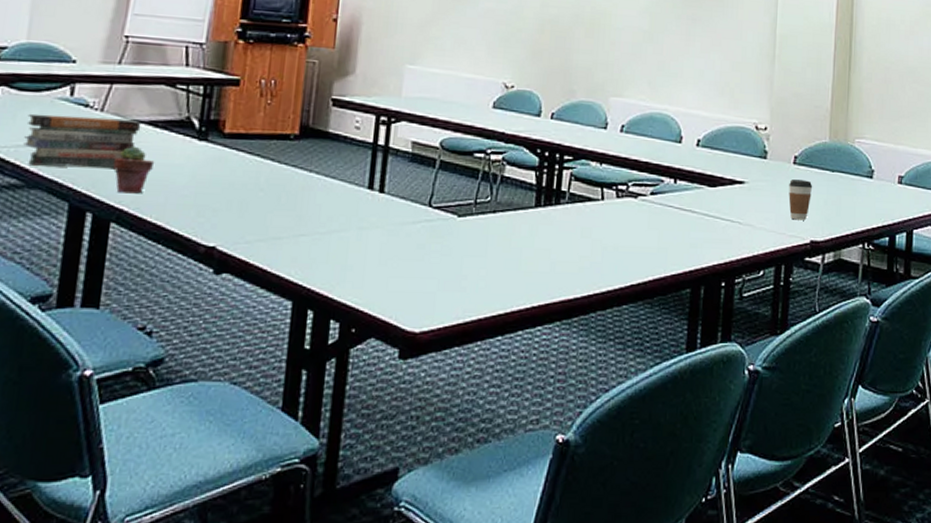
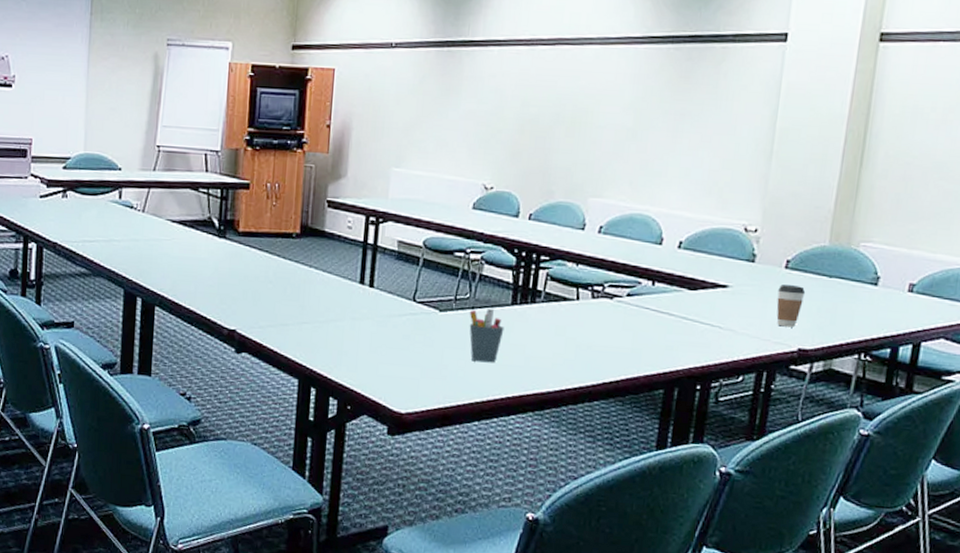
book stack: present [23,113,142,169] -> none [88,214,174,262]
potted succulent: present [113,146,154,194] -> none [154,242,185,283]
pen holder: none [490,211,528,271] -> present [469,308,504,363]

